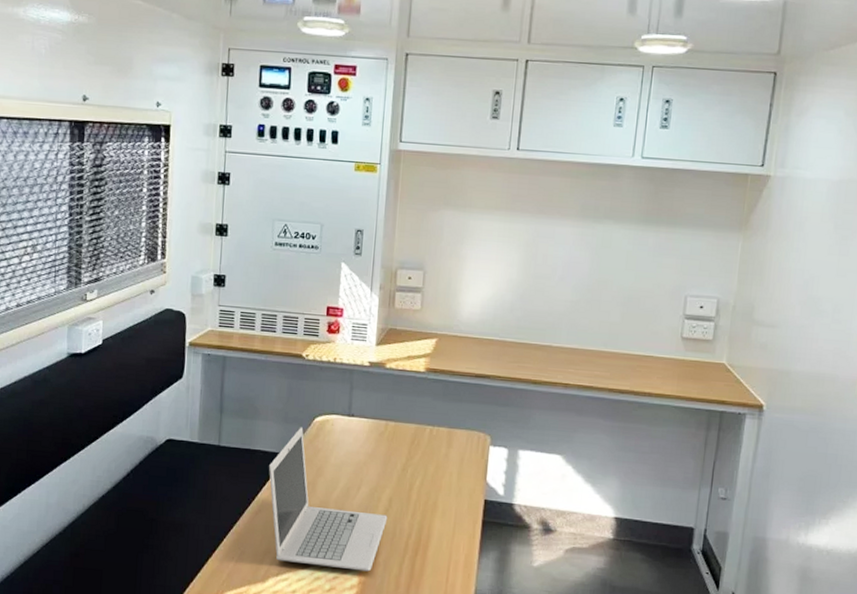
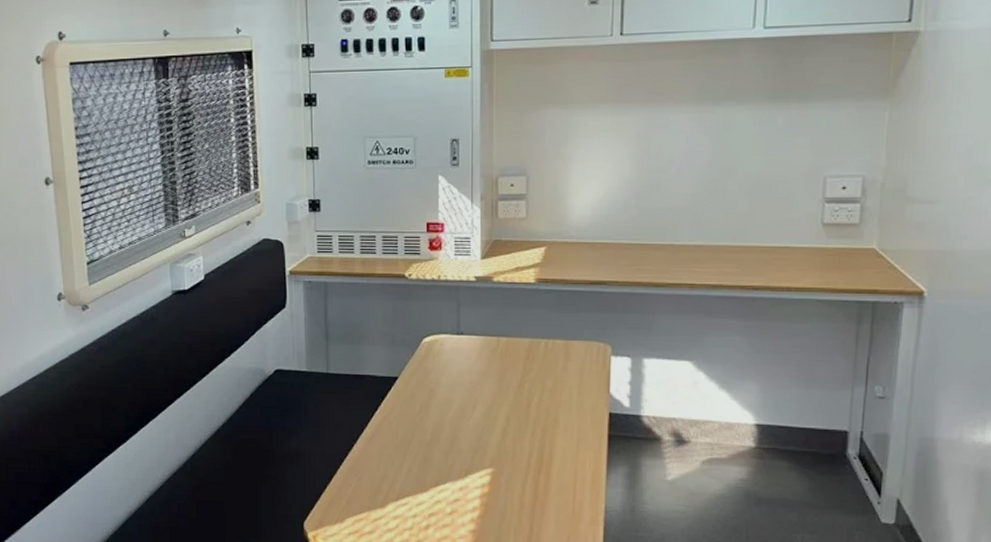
laptop: present [268,427,388,572] -> none [379,349,506,493]

